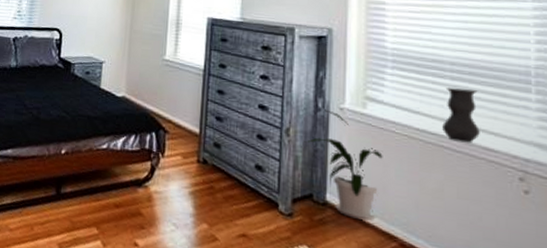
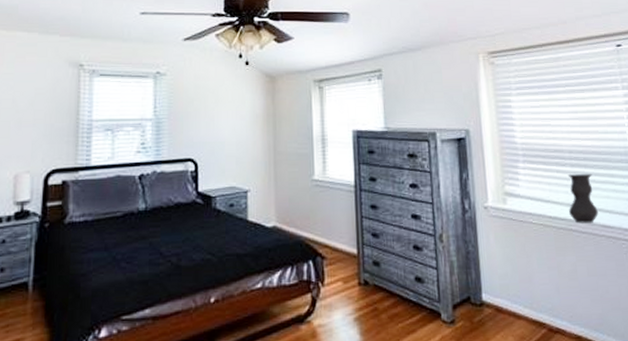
house plant: present [304,109,383,221] -> none [456,210,528,314]

